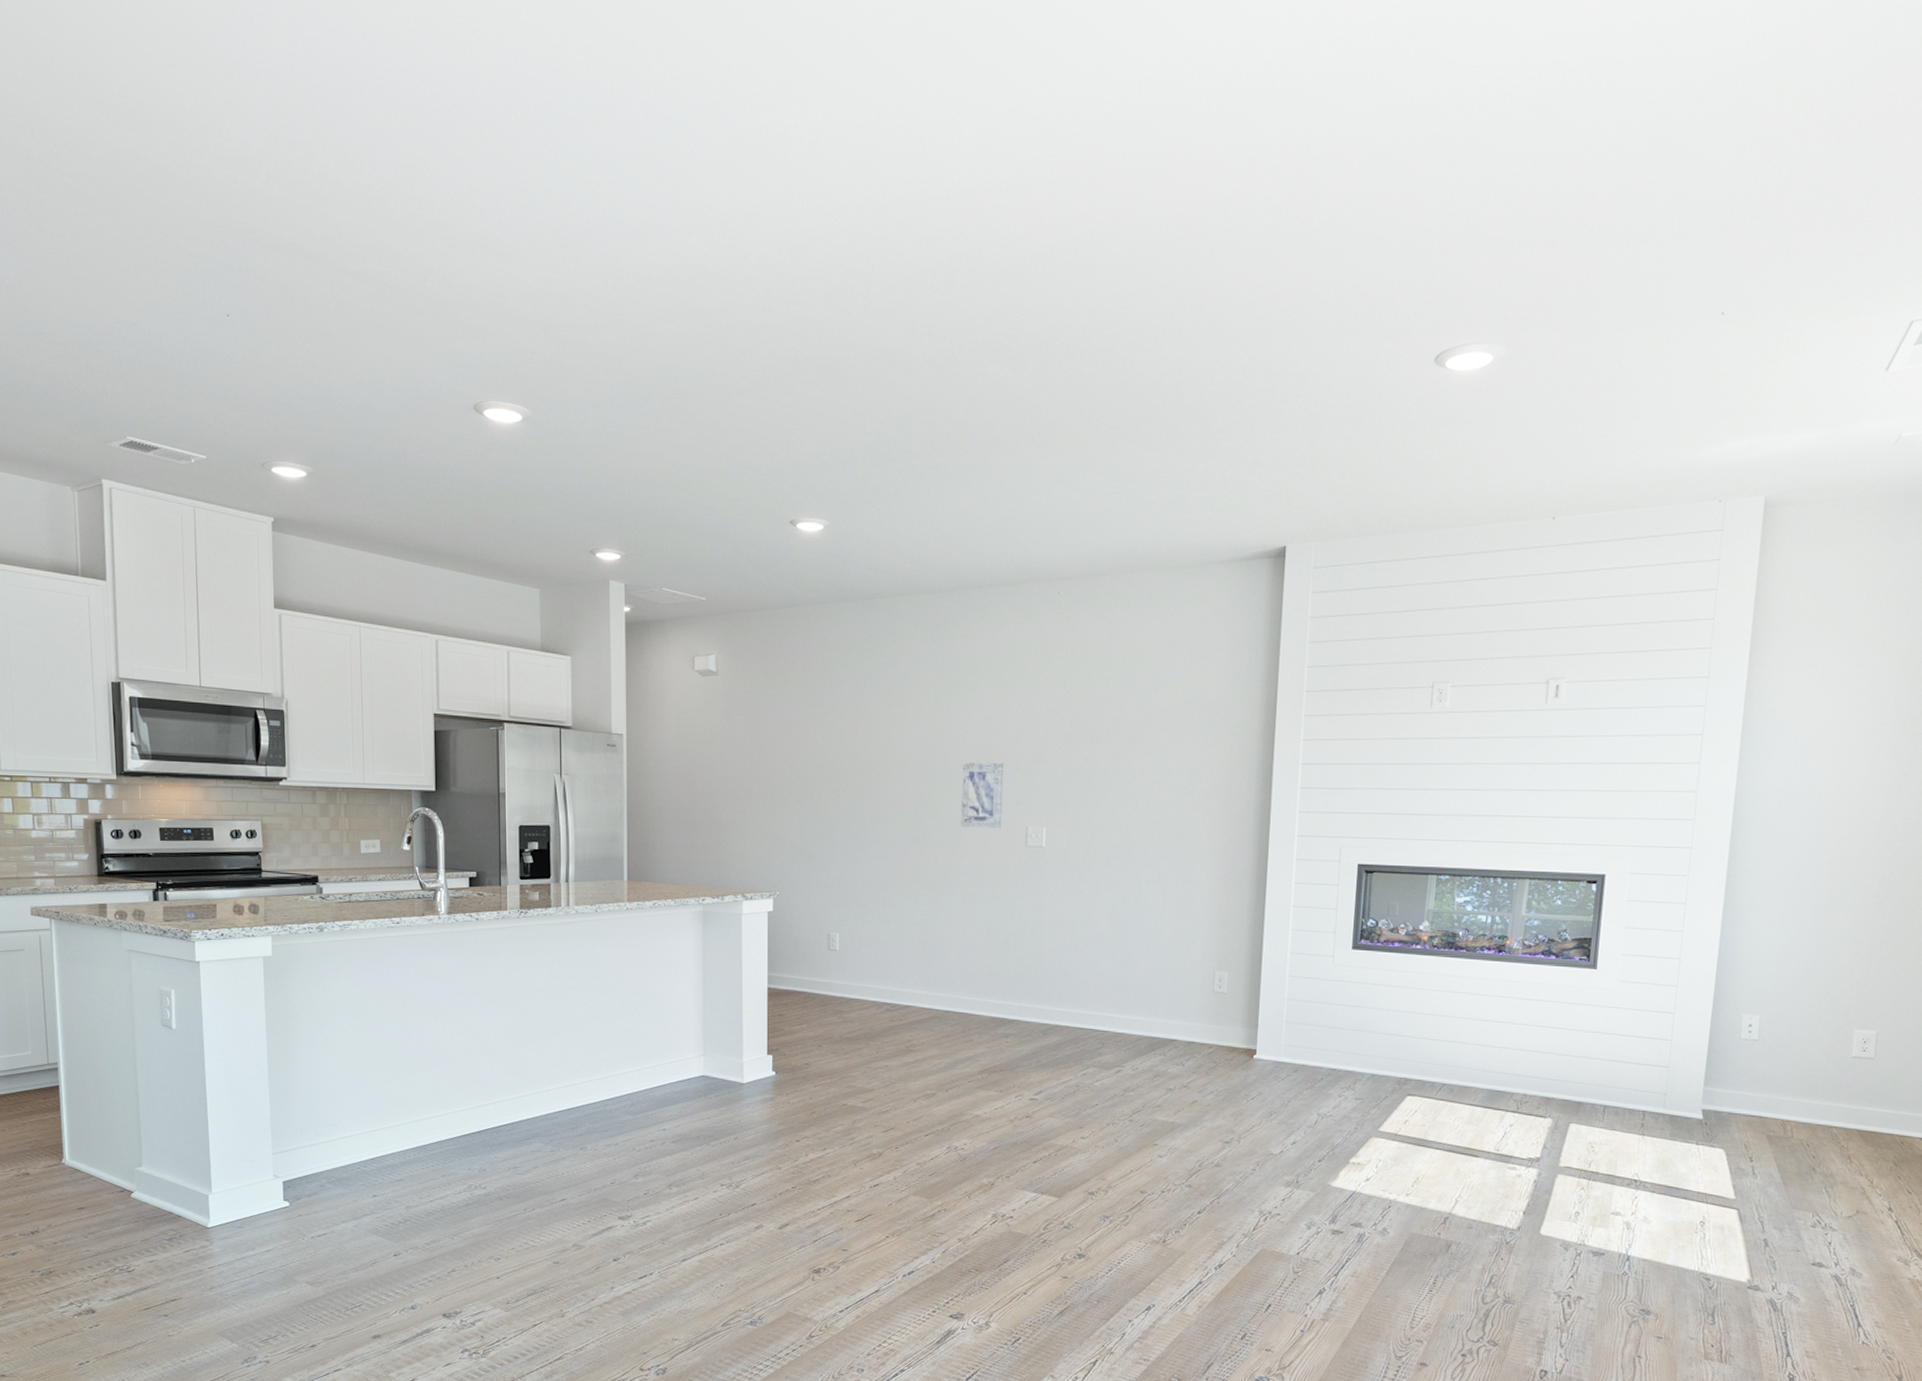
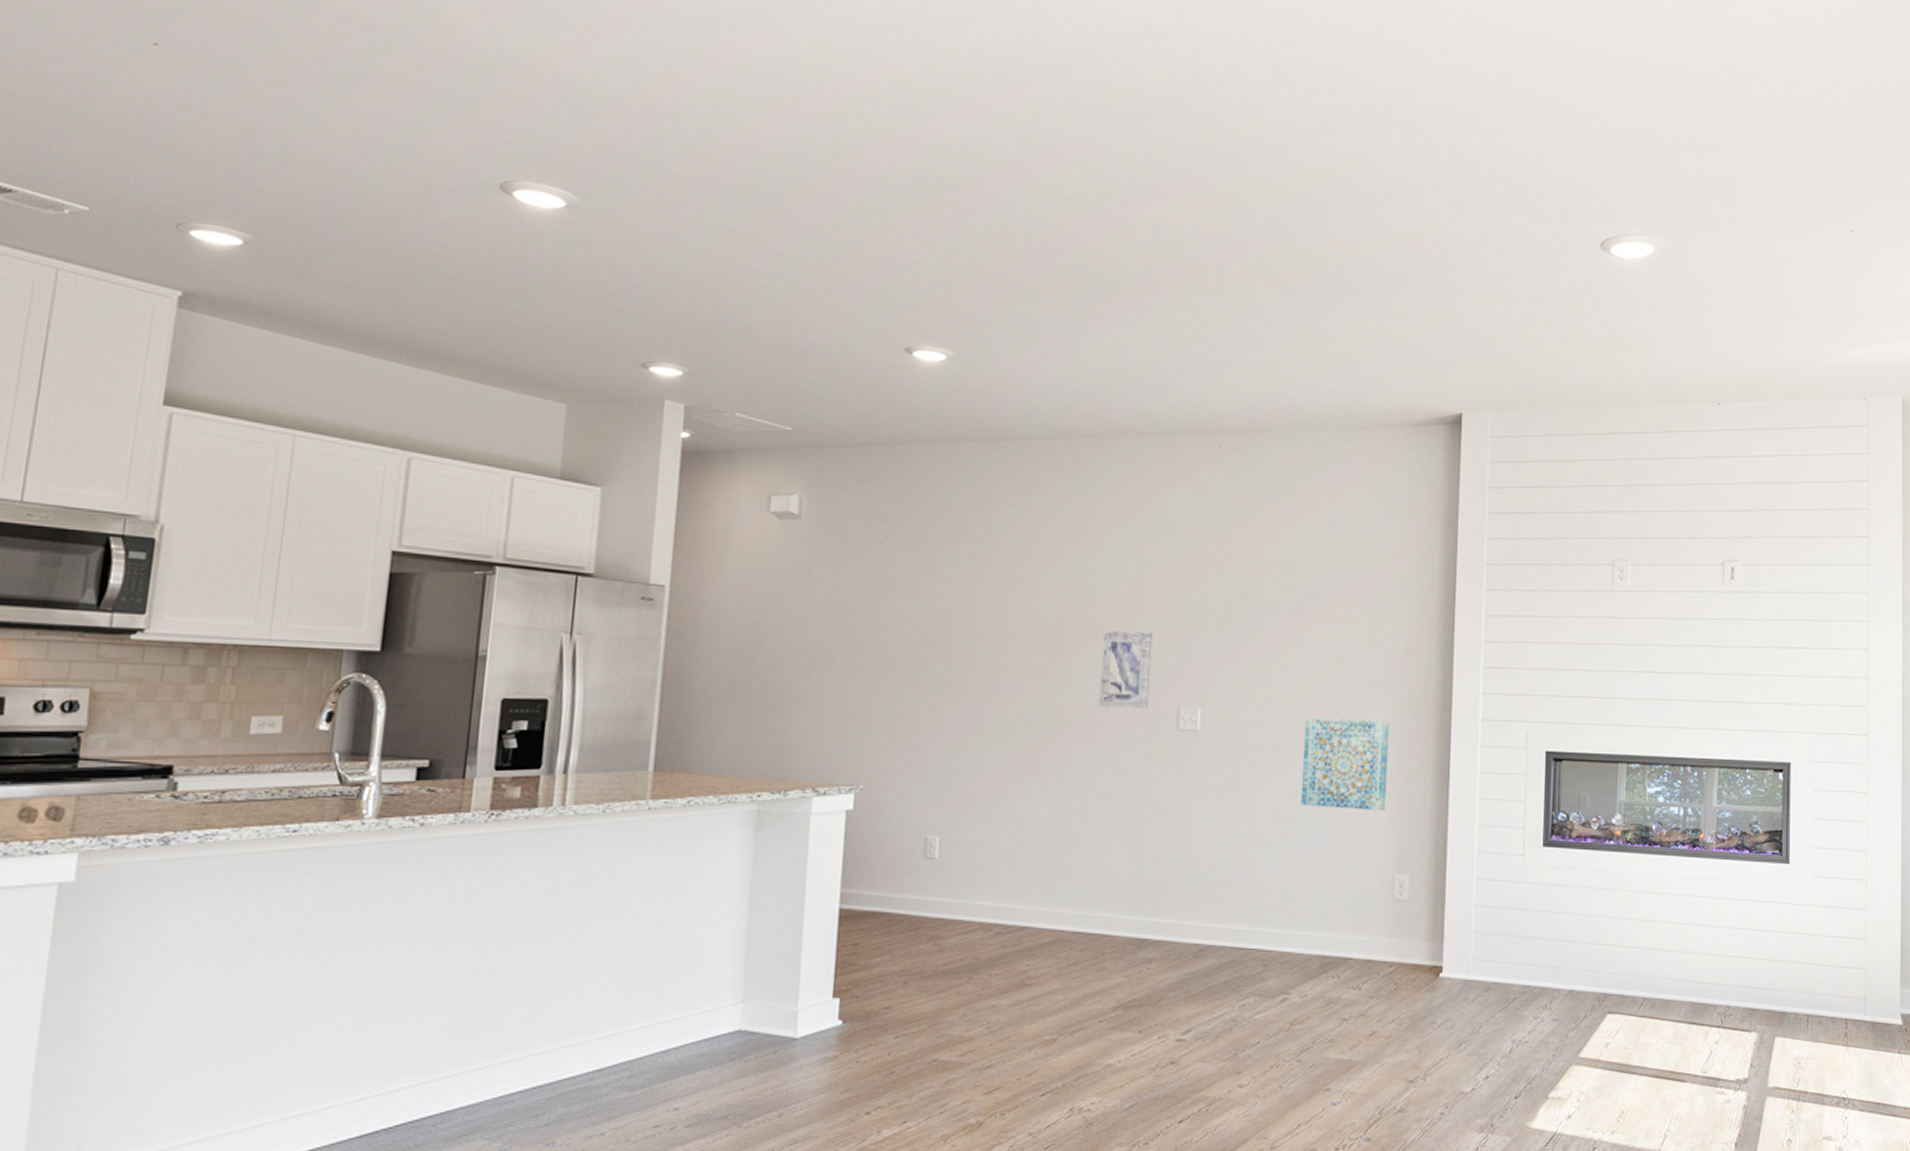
wall art: none [1132,835,1212,916] -> present [1300,718,1390,810]

